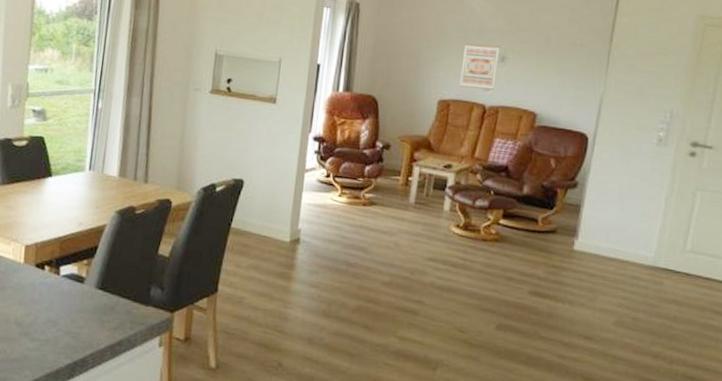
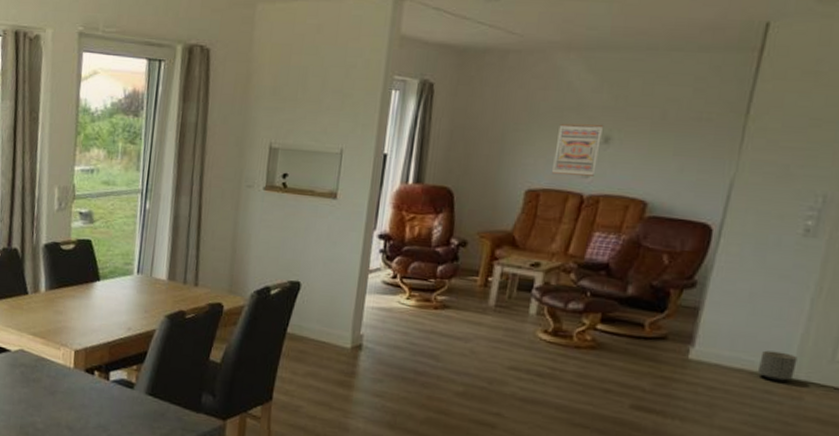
planter: none [627,242,658,269] -> present [757,350,798,382]

